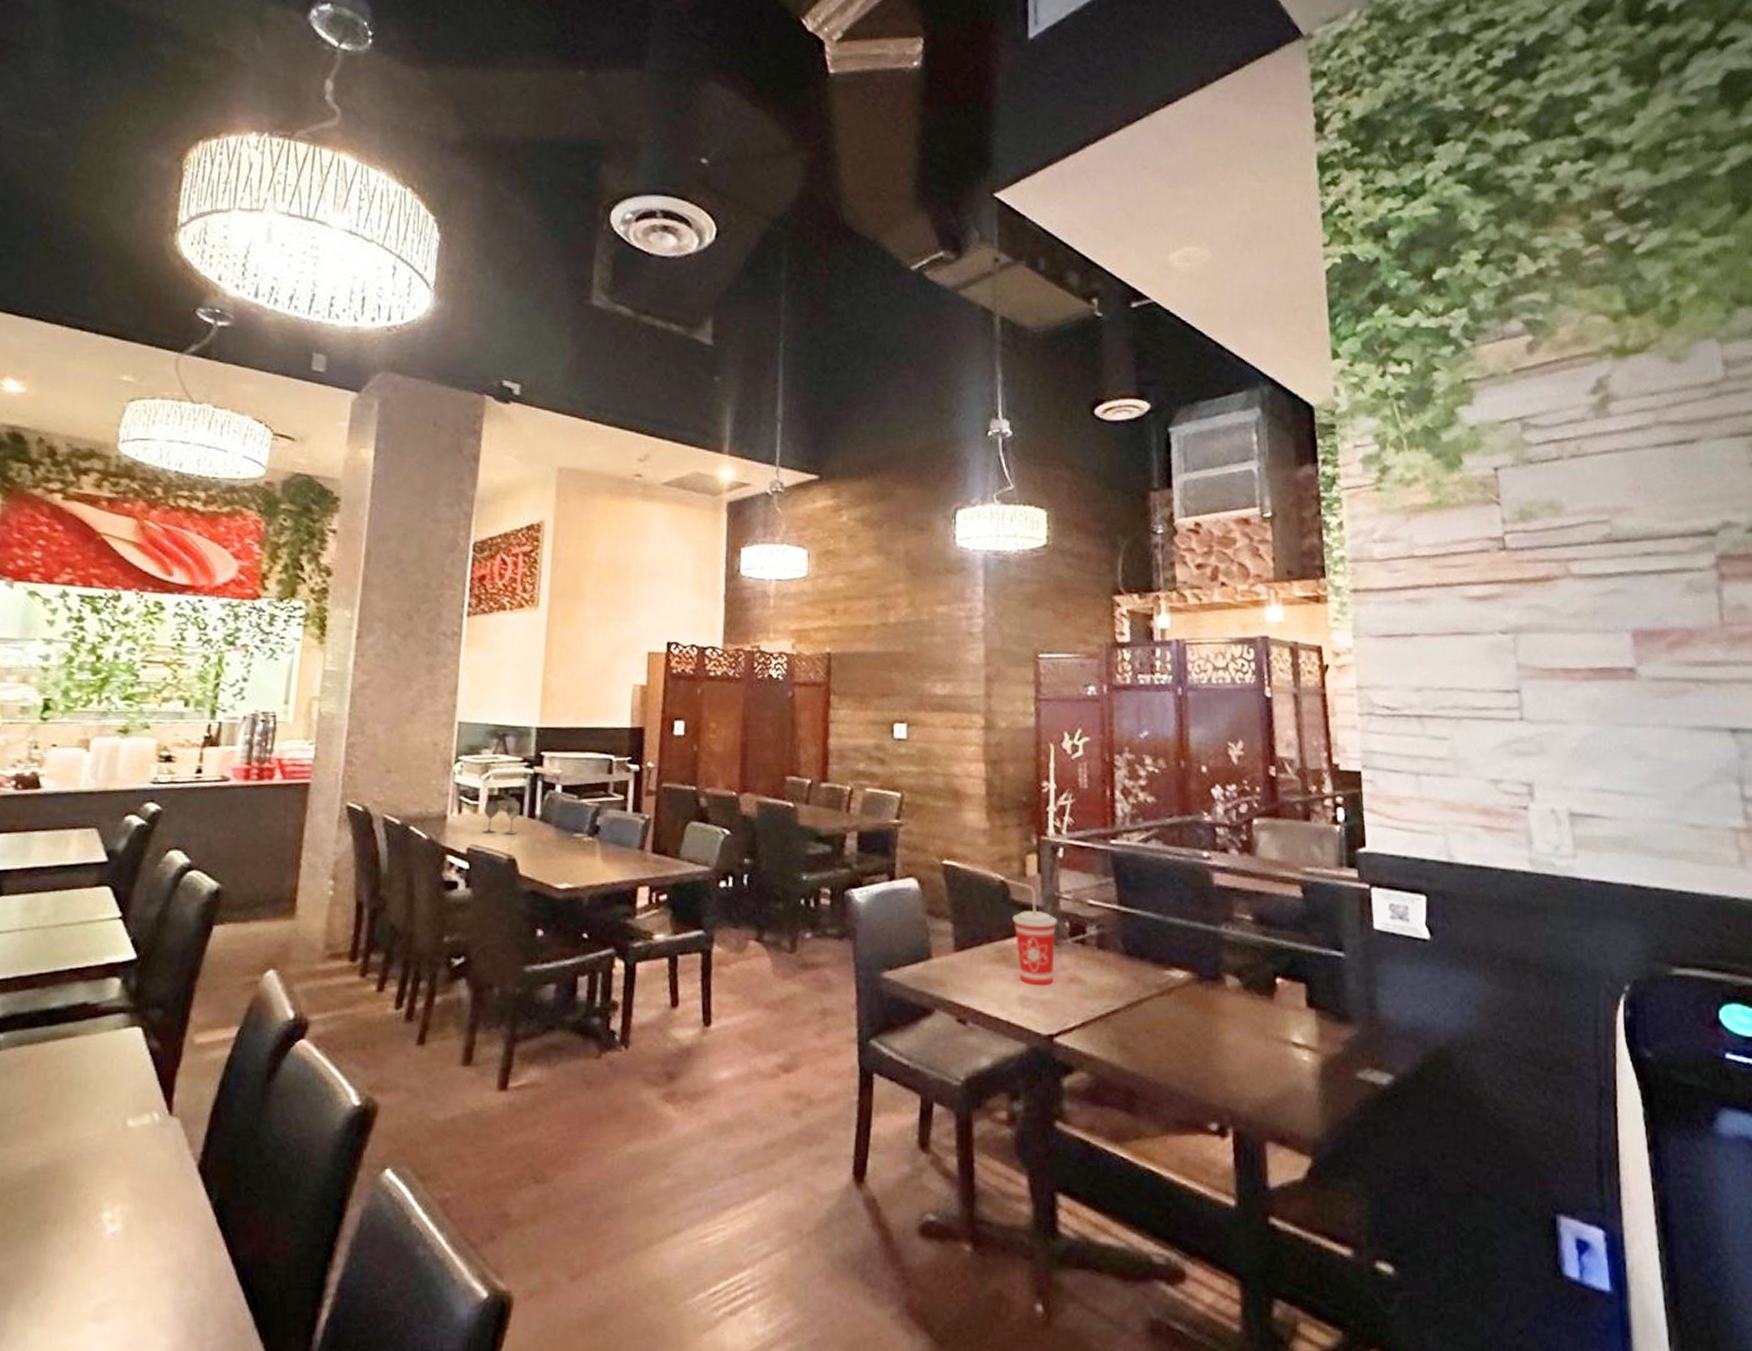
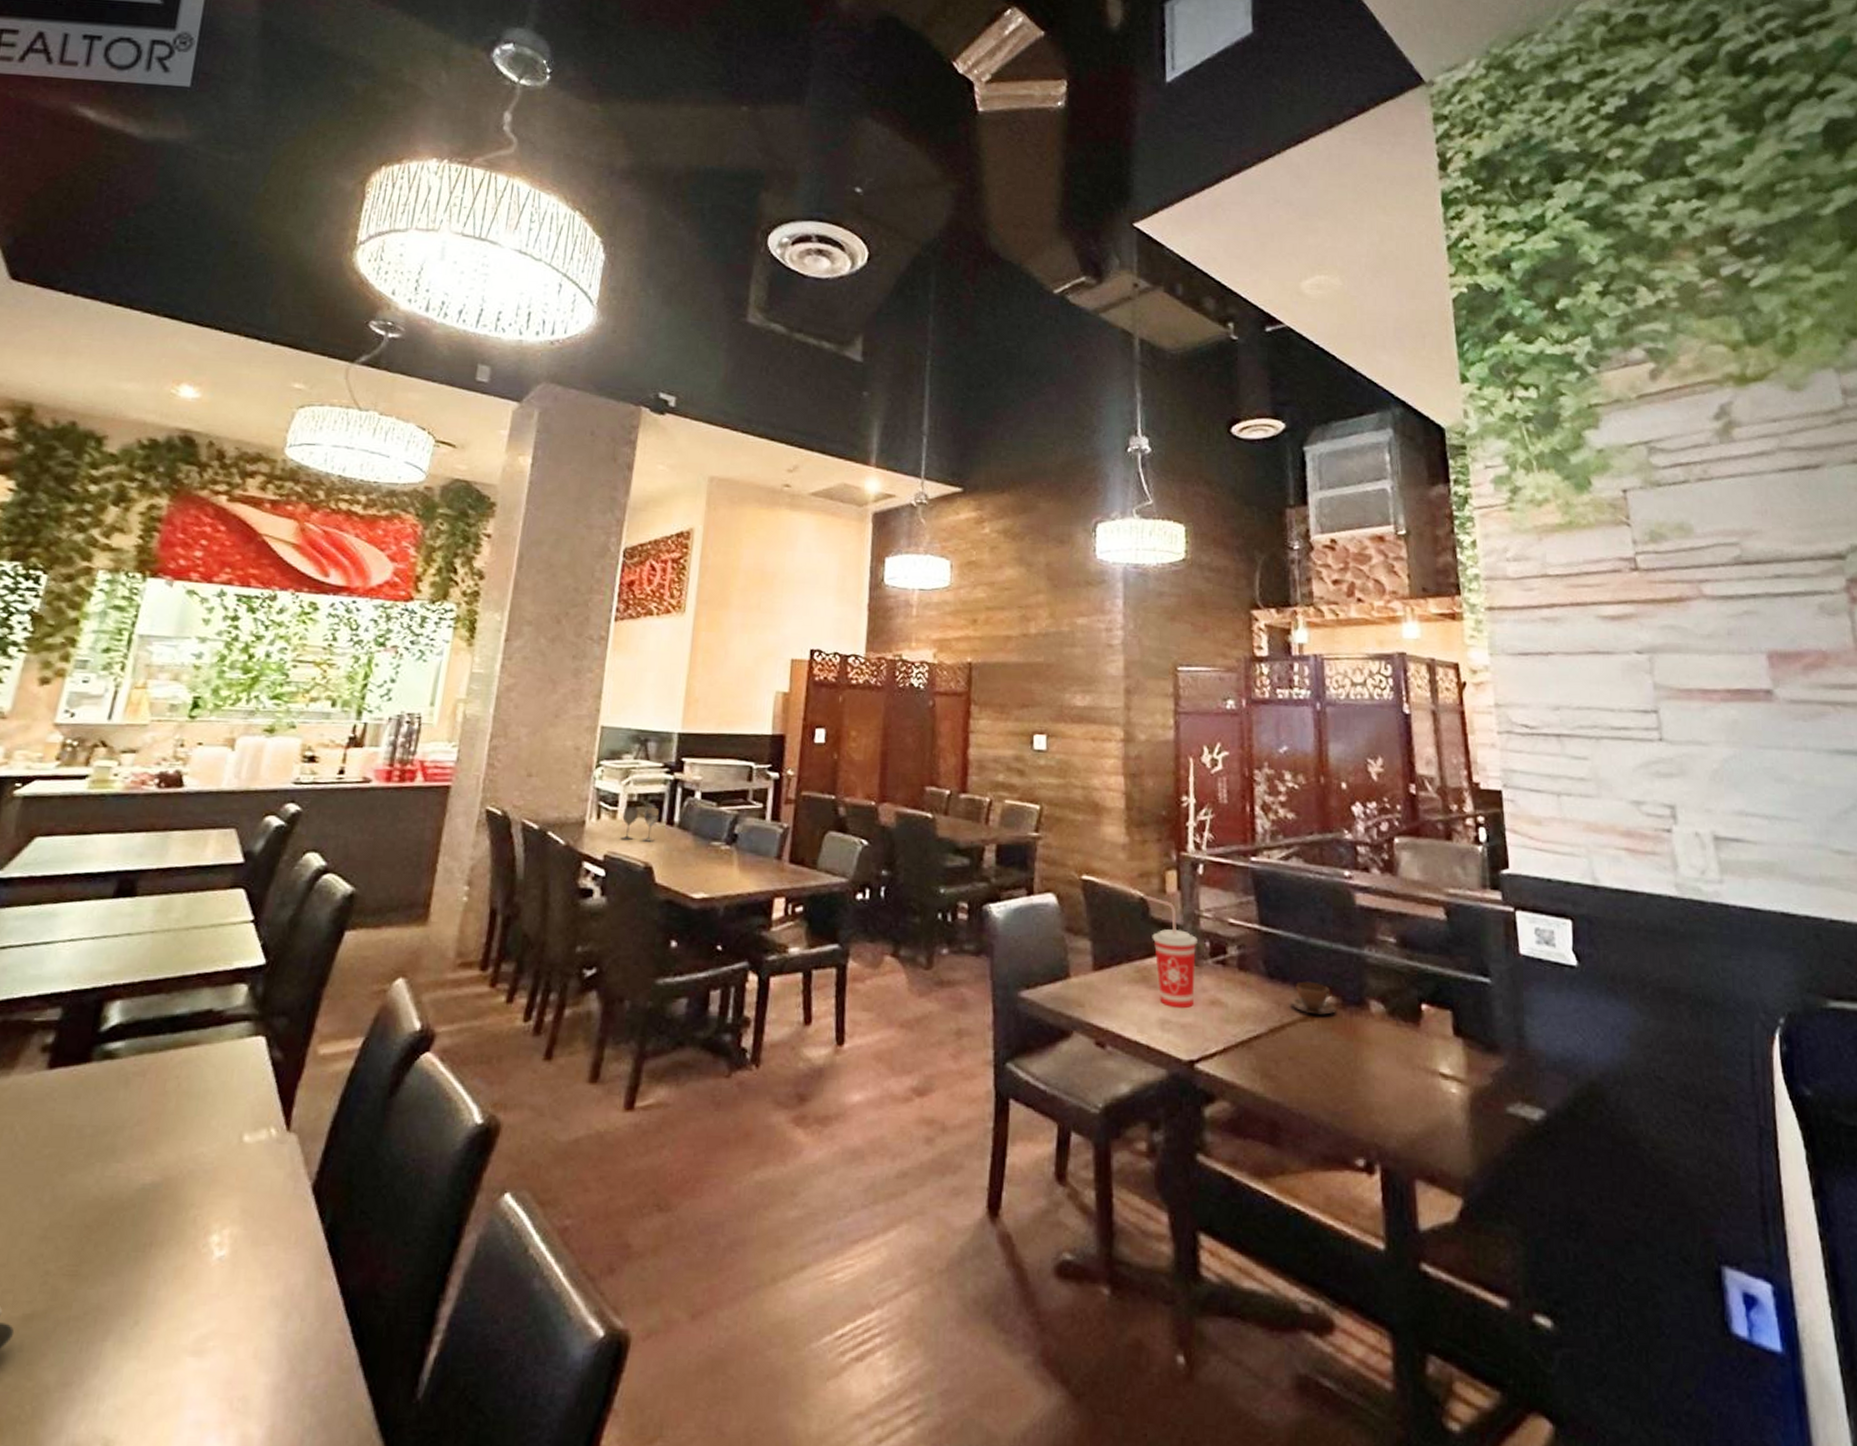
teacup: none [1148,958,1193,990] -> present [1290,981,1336,1015]

